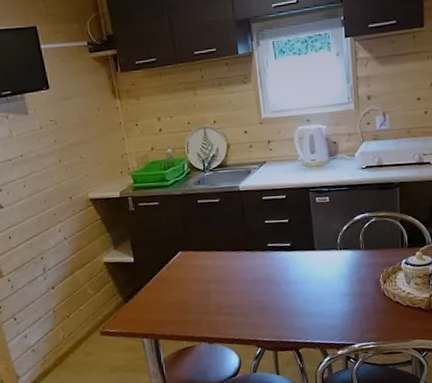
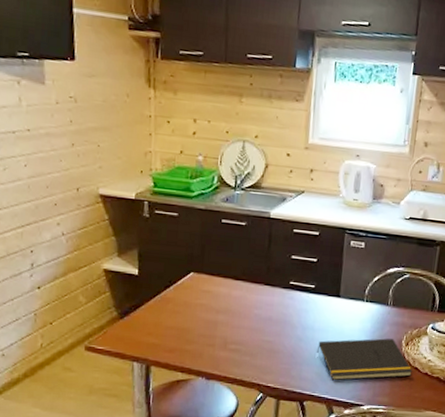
notepad: none [302,278,394,326] -> present [316,338,412,381]

